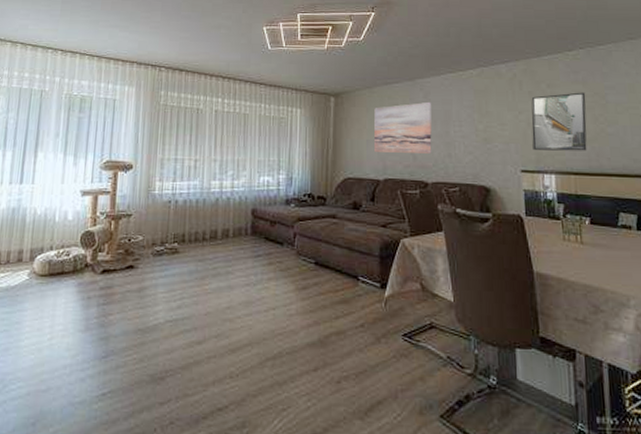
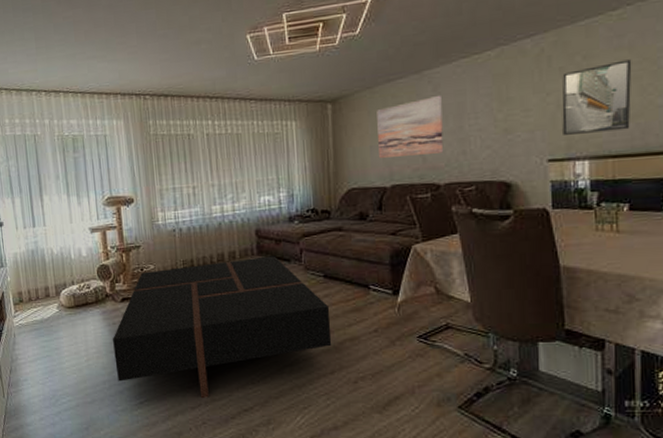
coffee table: none [81,237,318,393] -> present [113,256,332,399]

